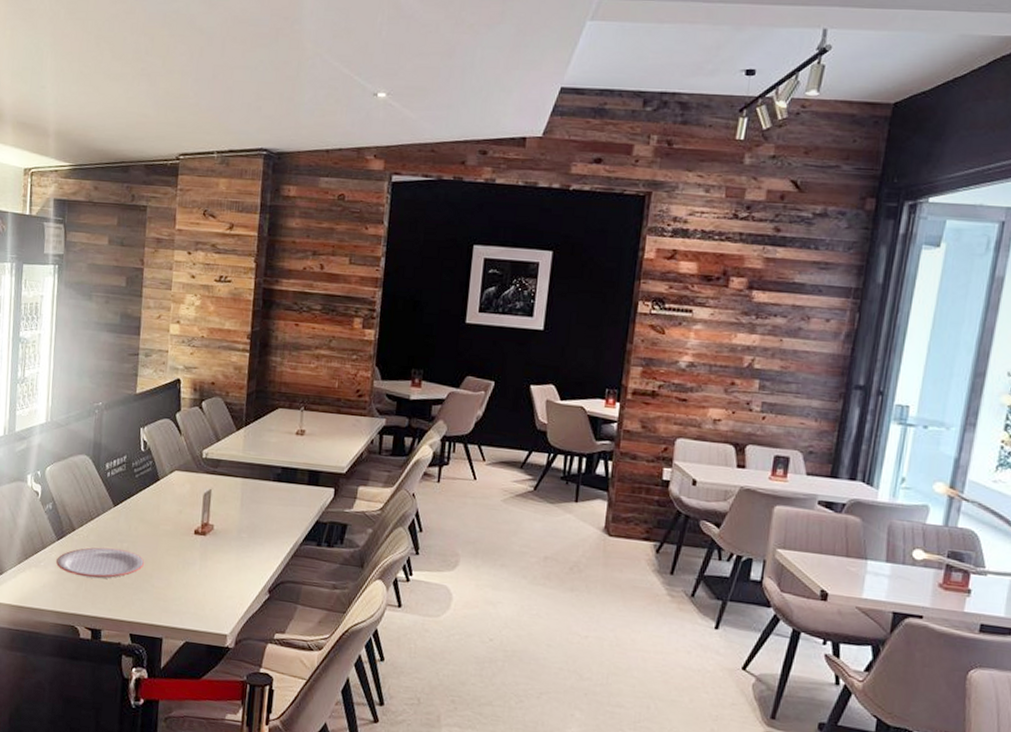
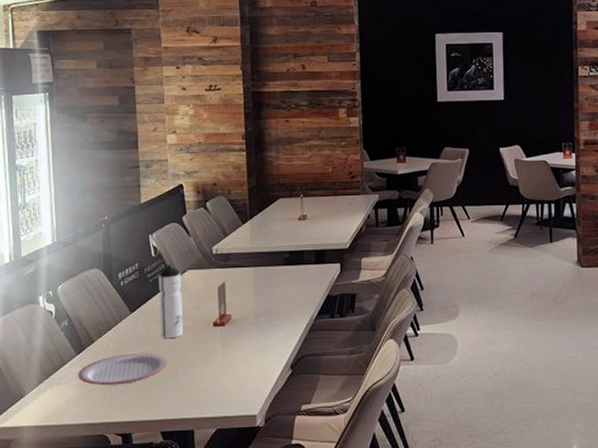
water bottle: none [140,462,168,541] -> present [158,264,183,339]

